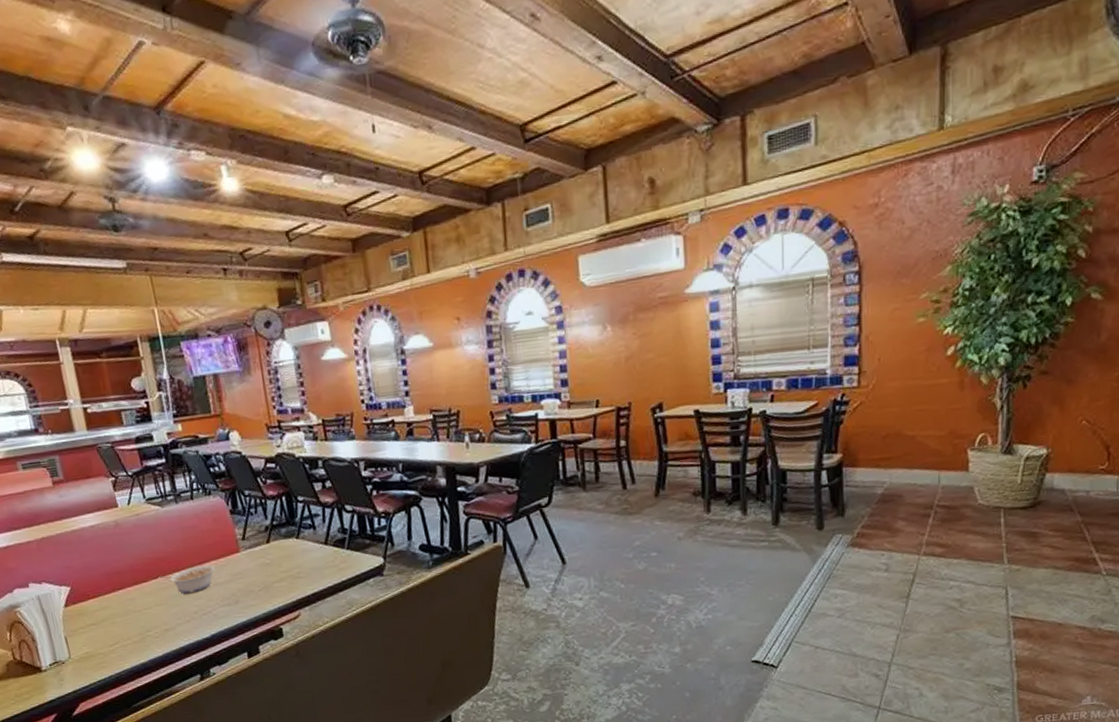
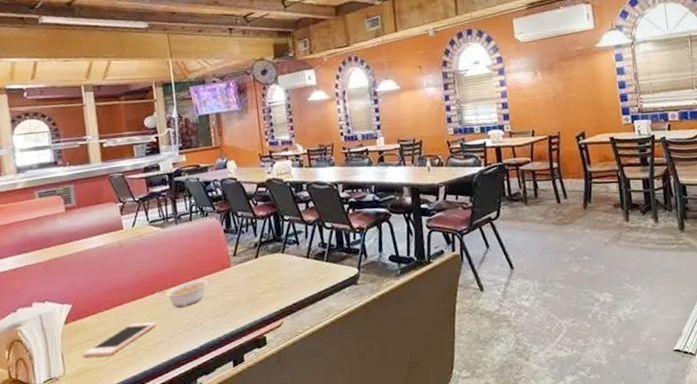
cell phone: none [87,608,163,642] -> present [83,322,157,357]

